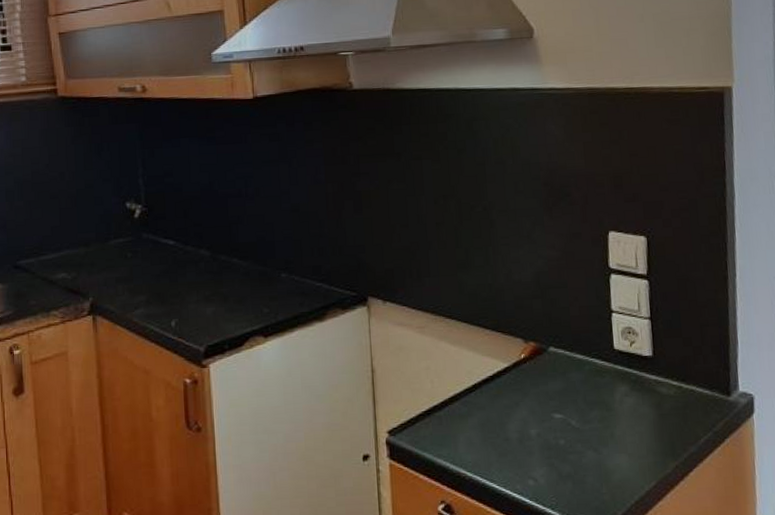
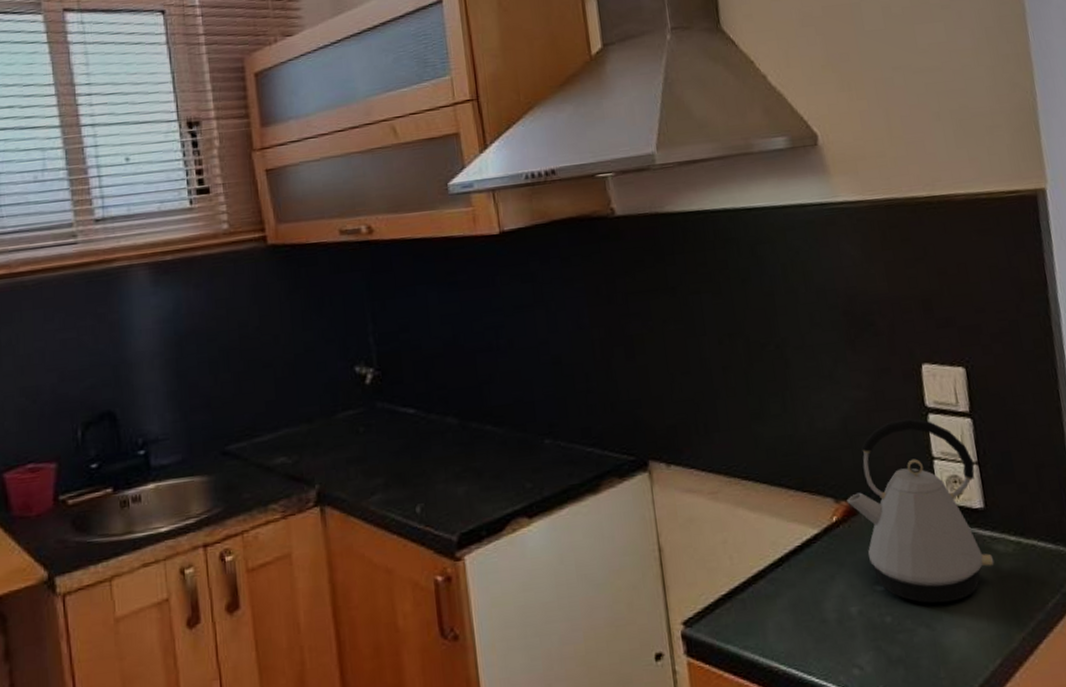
kettle: none [534,276,657,432] -> present [847,418,995,603]

